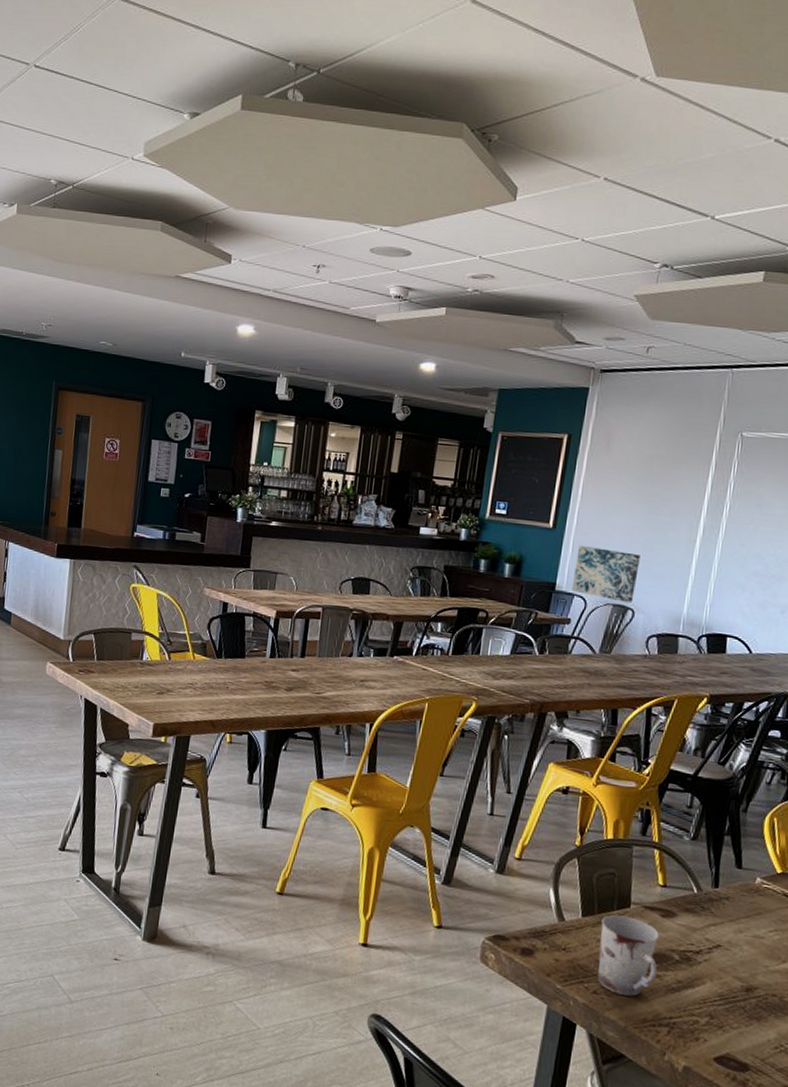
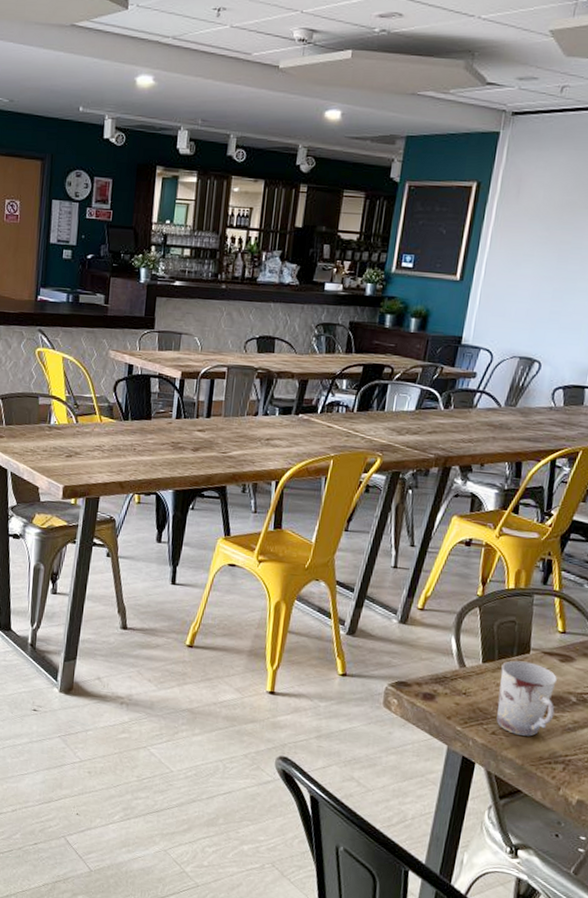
wall art: present [571,545,641,603] -> none [477,297,549,355]

